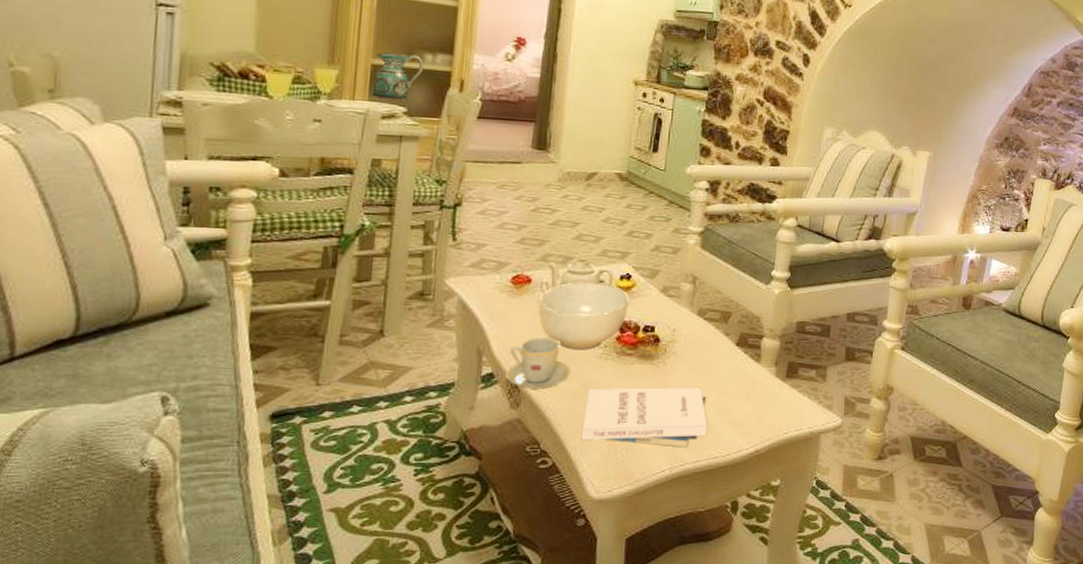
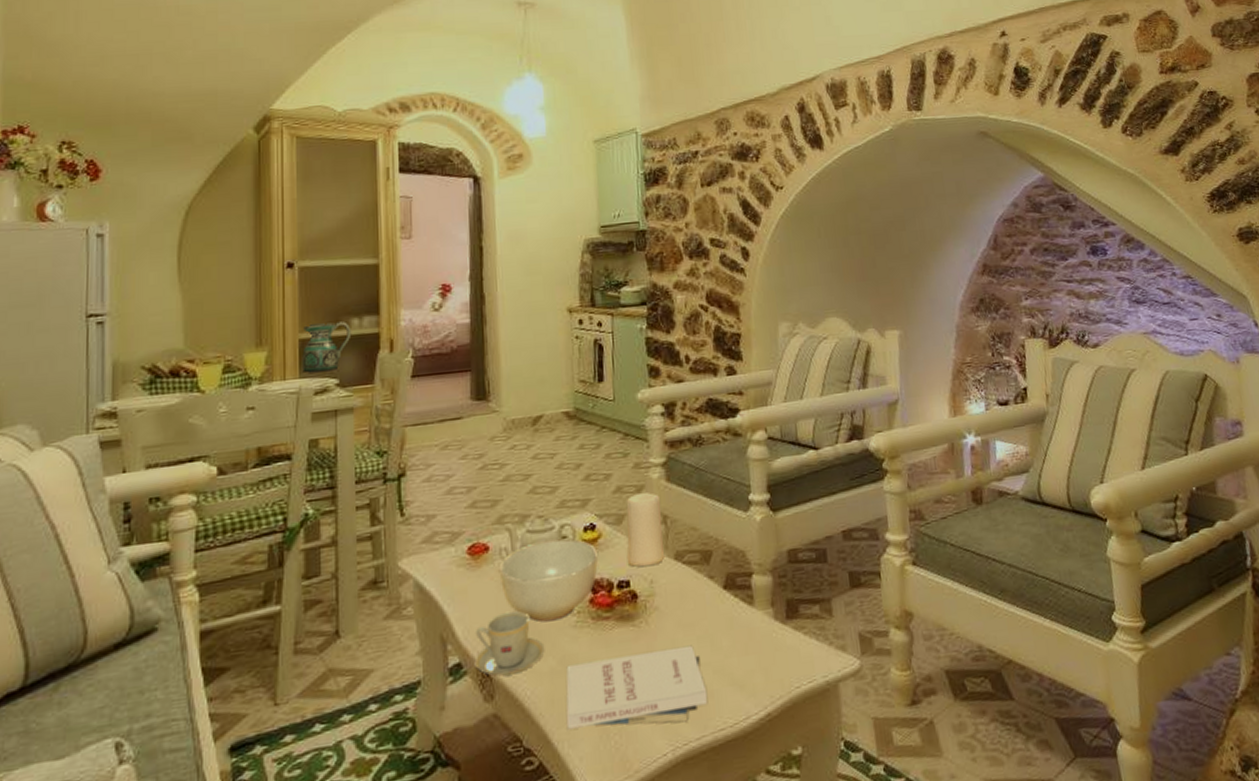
candle: none [655,254,693,317] -> present [626,491,665,567]

